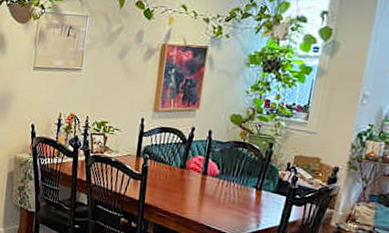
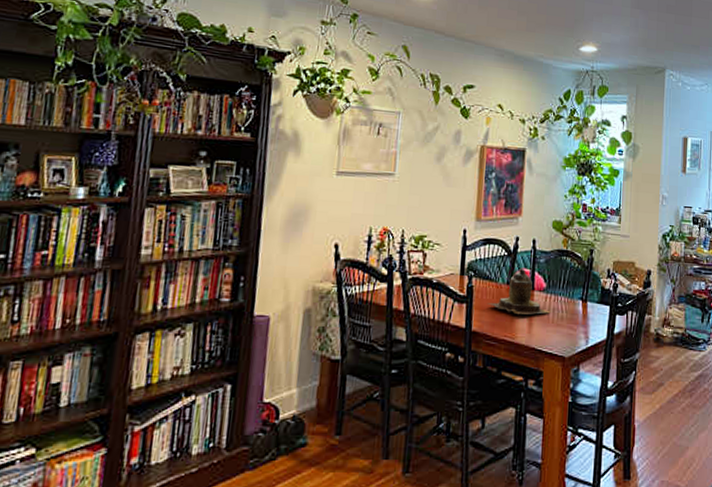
teapot: none [160,155,223,197] -> present [487,268,551,315]

